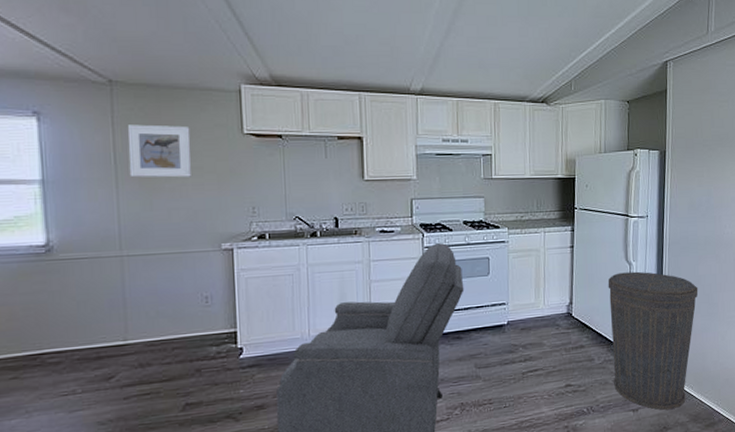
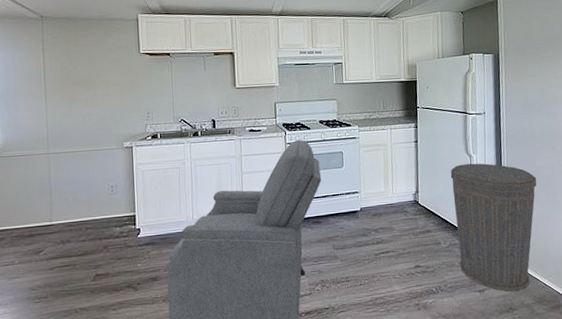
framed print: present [127,124,192,178] -> none [53,49,101,91]

